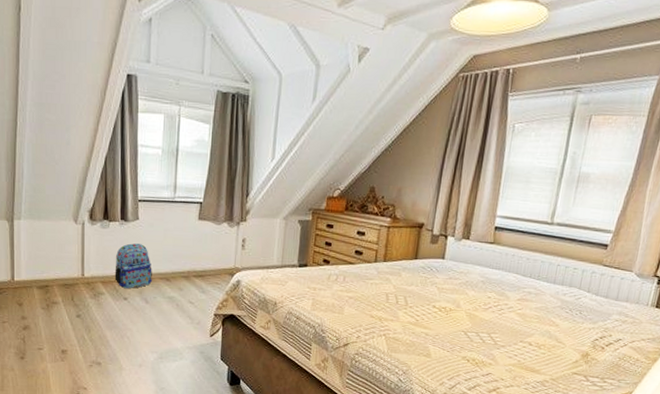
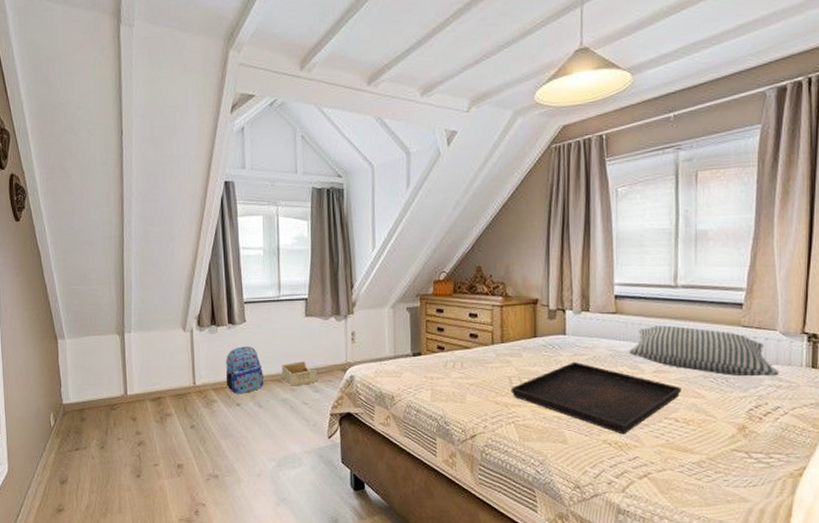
storage bin: none [170,262,206,286] -> present [281,361,318,386]
serving tray: none [386,284,540,353] -> present [510,361,681,435]
pillow: none [499,258,627,312] -> present [629,325,780,377]

